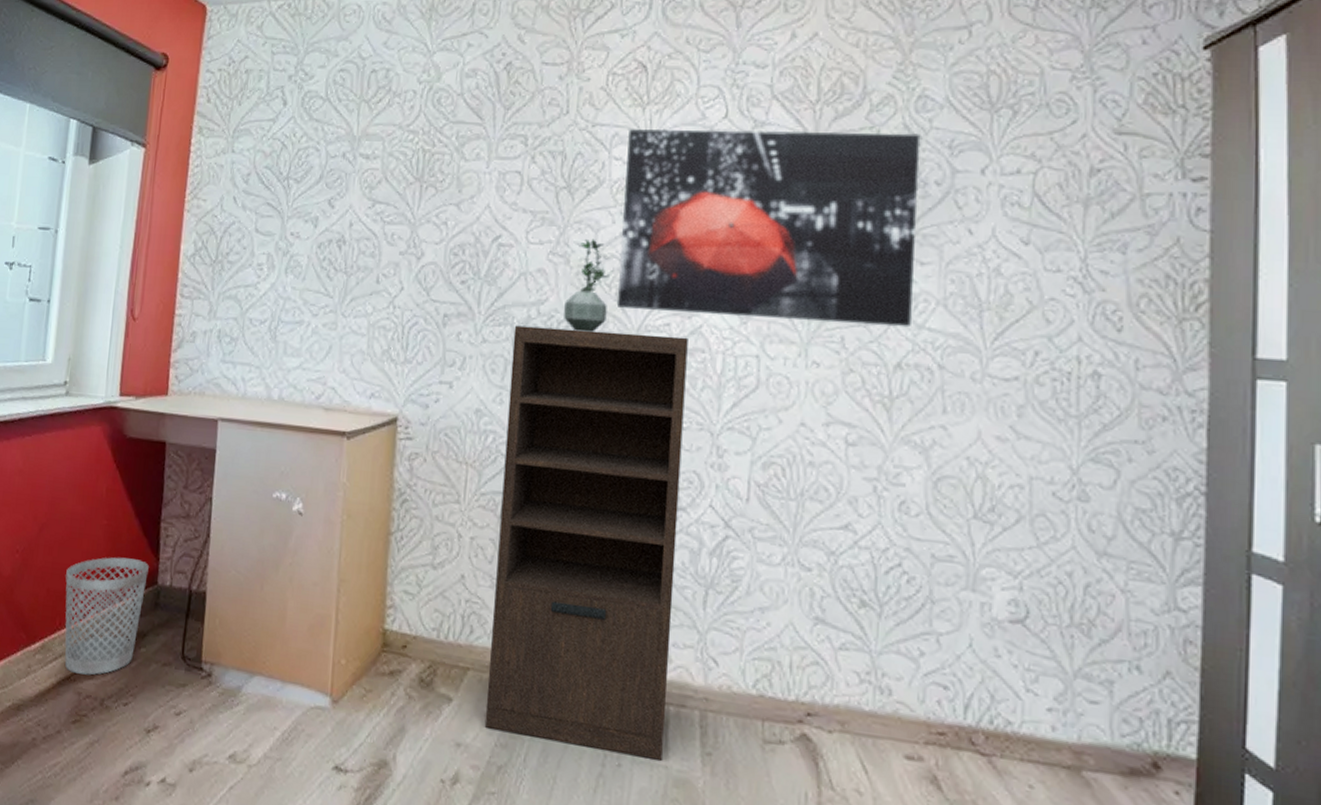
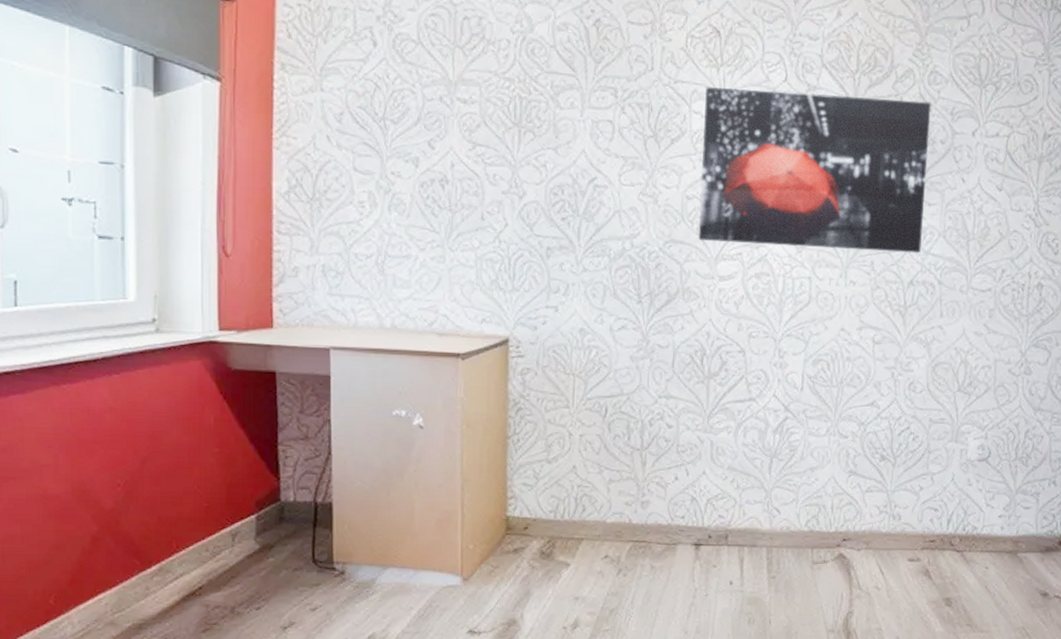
wastebasket: present [64,557,149,675] -> none [178,480,269,588]
shelving unit: present [484,325,688,761] -> none [598,256,756,587]
potted plant: present [564,239,609,332] -> none [654,182,692,261]

